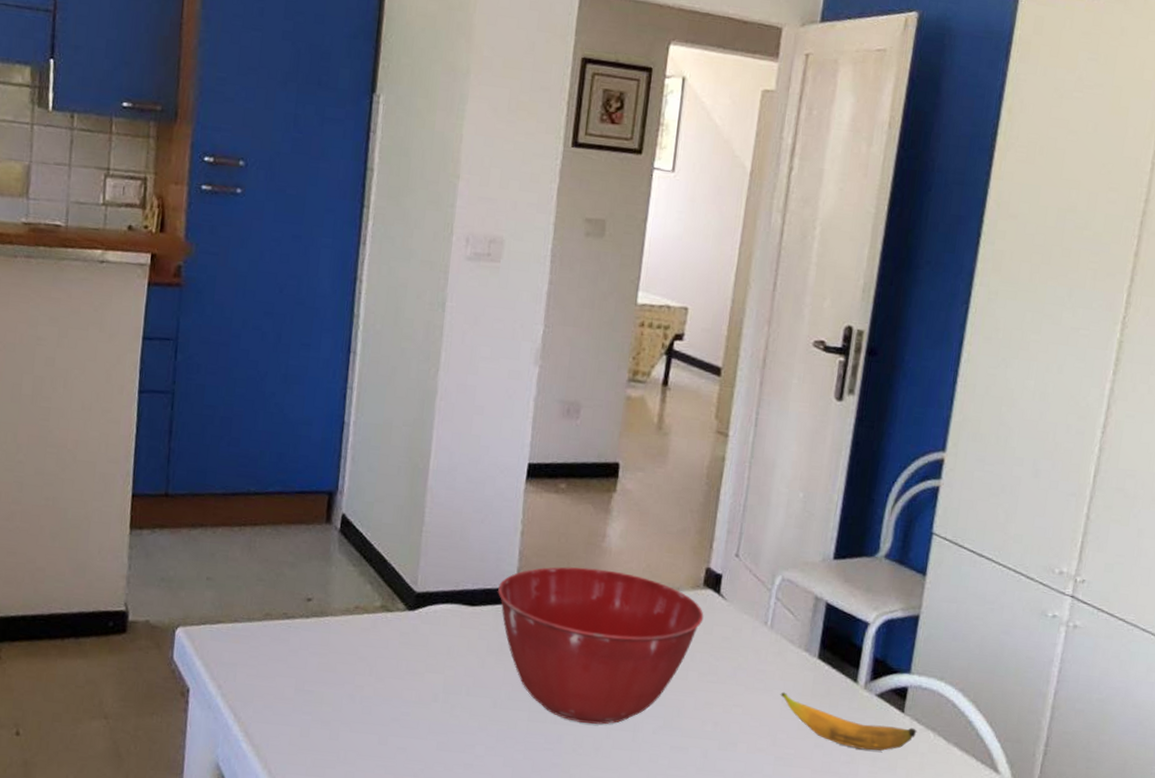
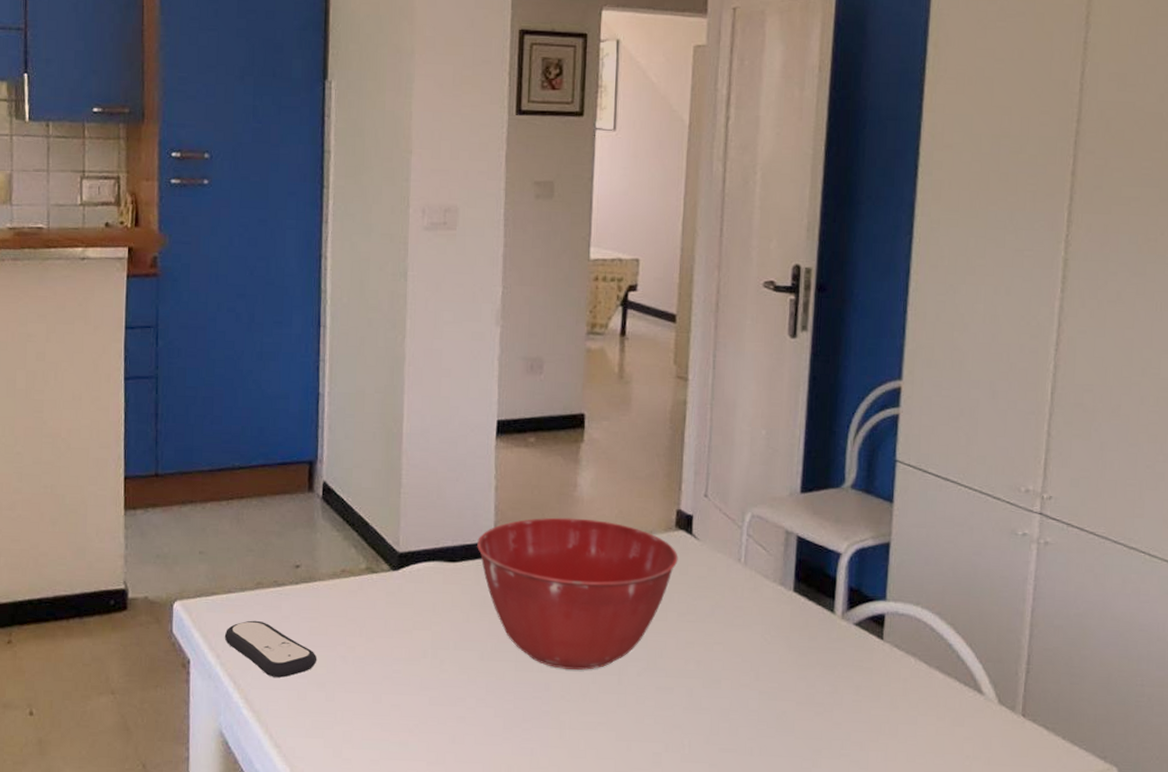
remote control: none [227,652,324,713] -> present [224,620,317,678]
banana: present [780,692,917,751] -> none [759,627,898,679]

